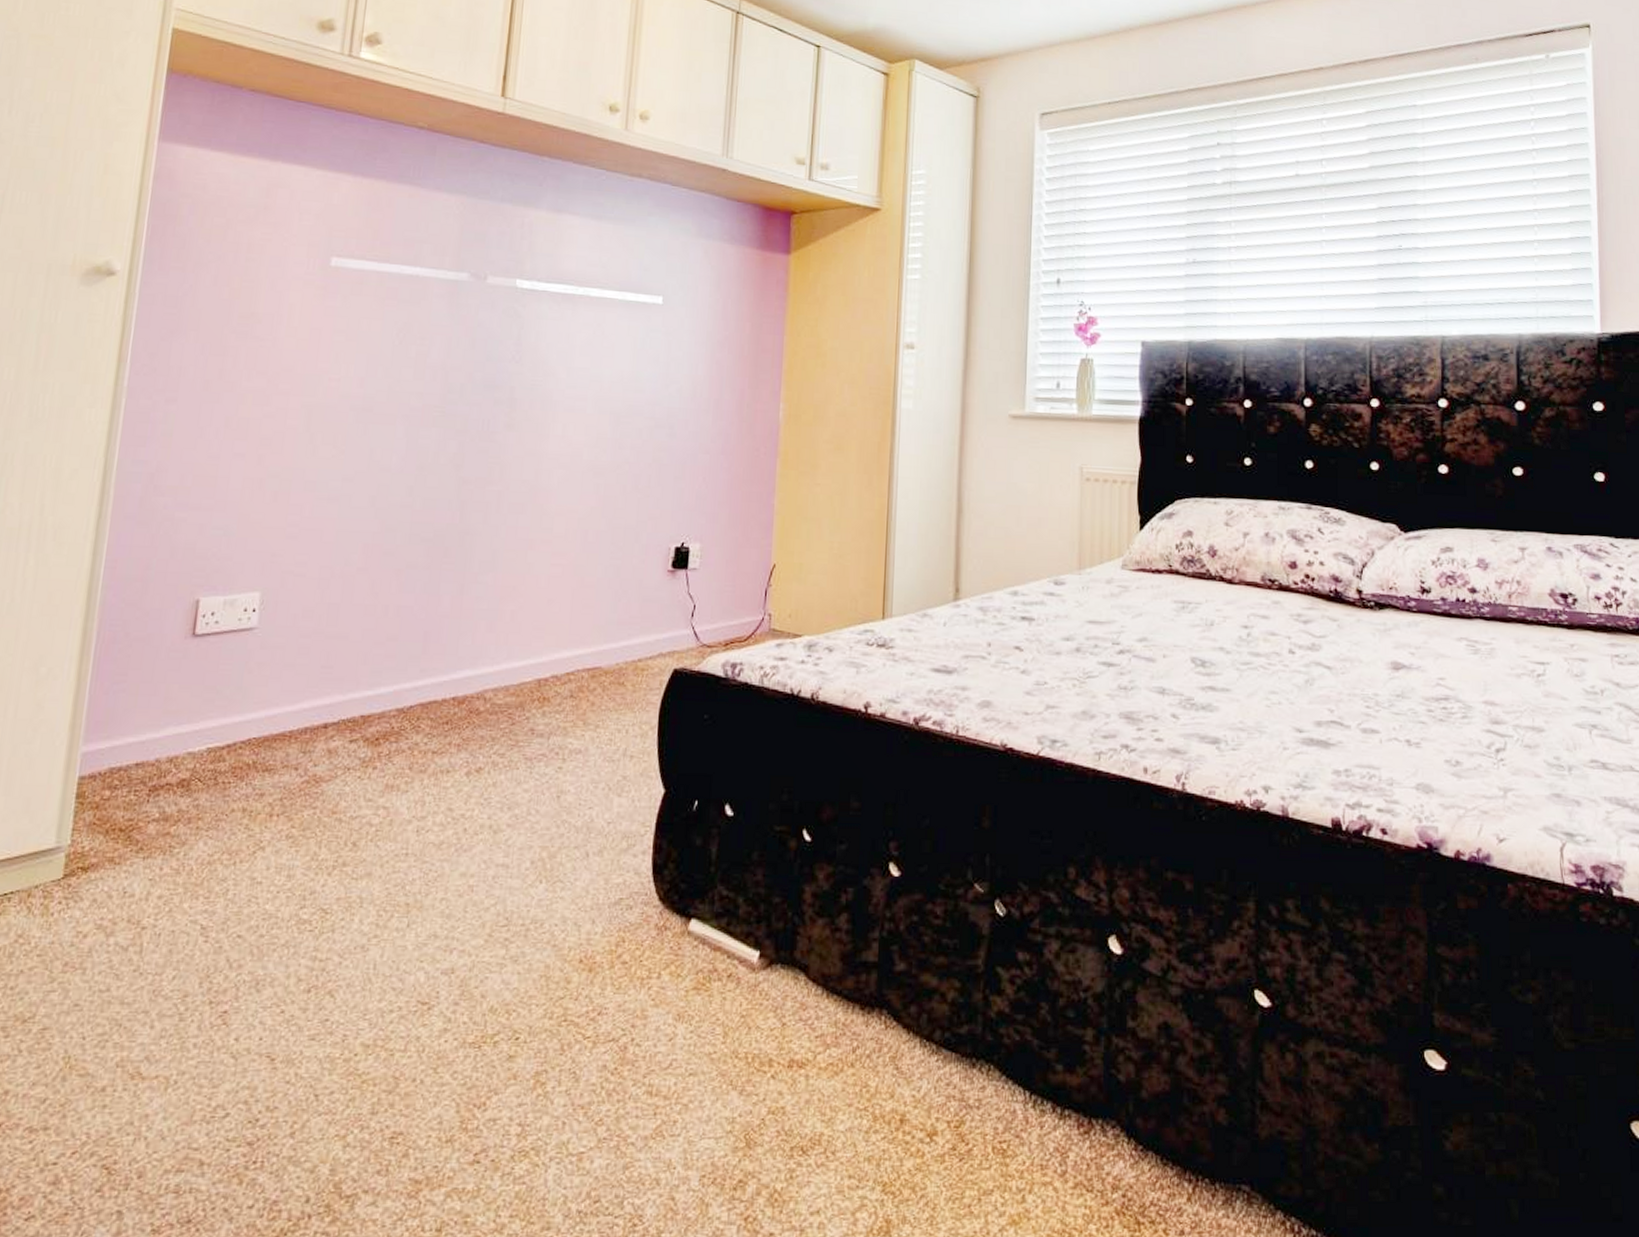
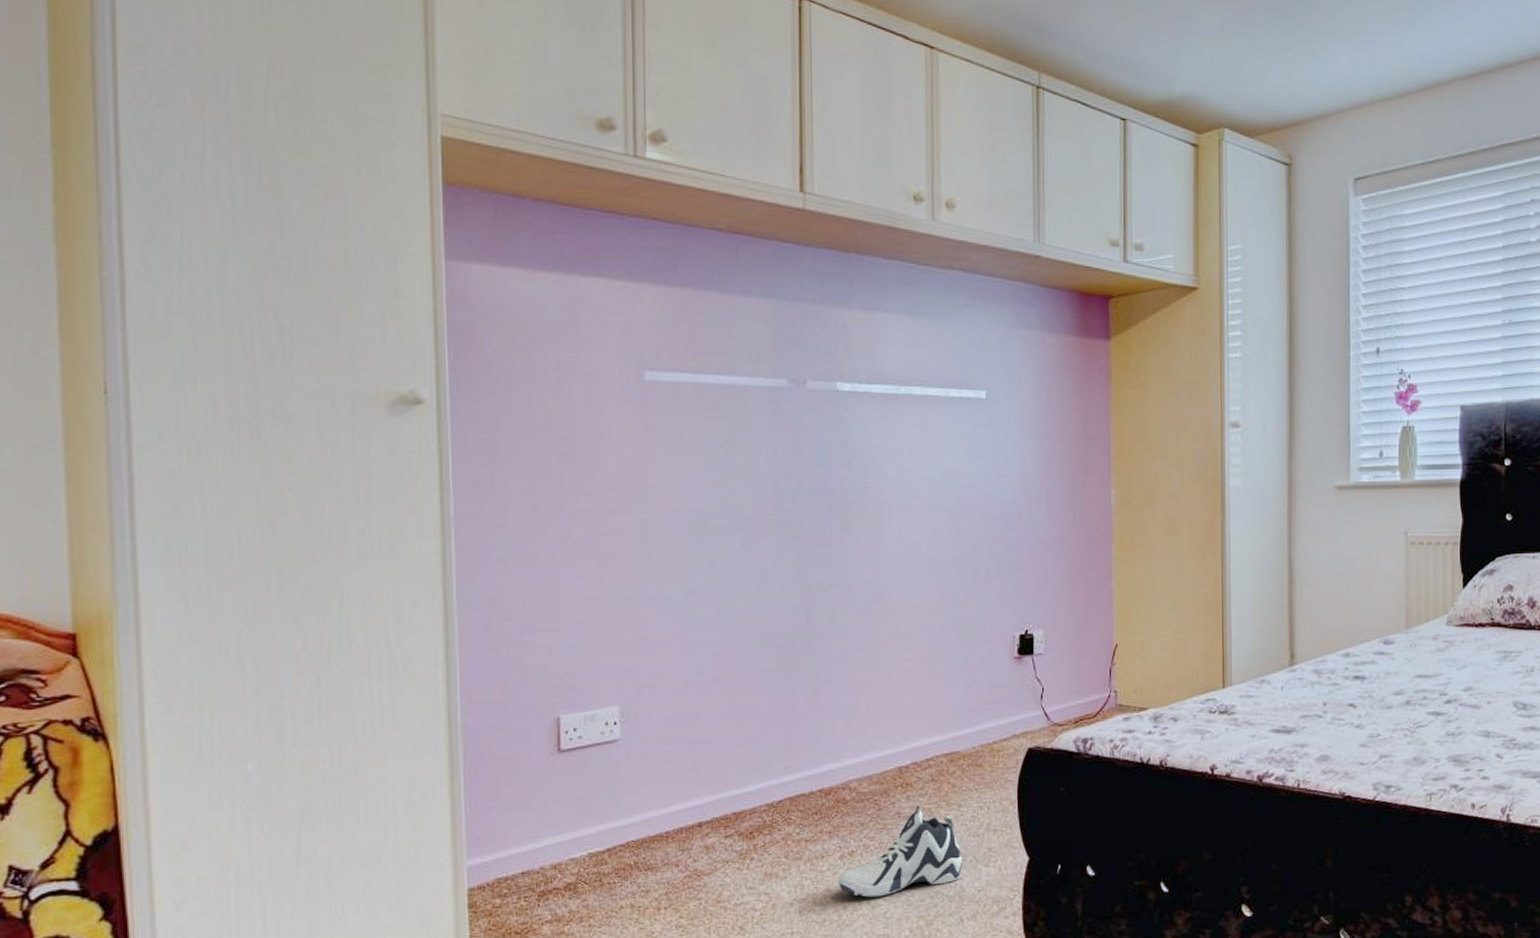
sneaker: none [461,722,594,821] -> present [838,805,962,898]

